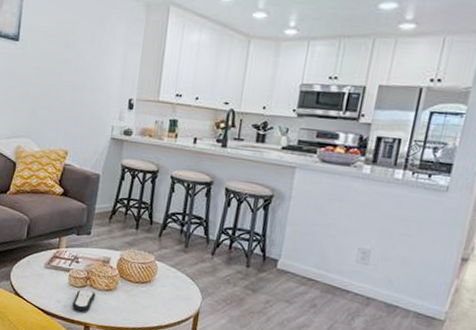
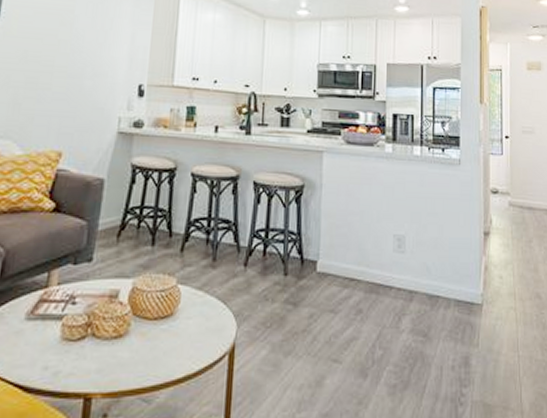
remote control: present [72,288,96,312] -> none [66,341,101,377]

